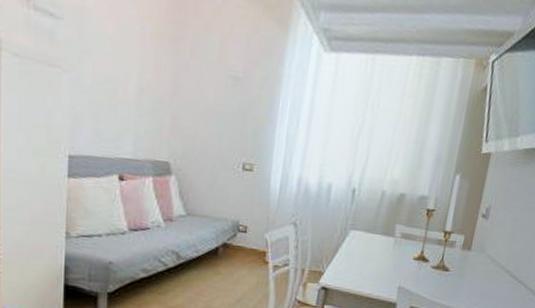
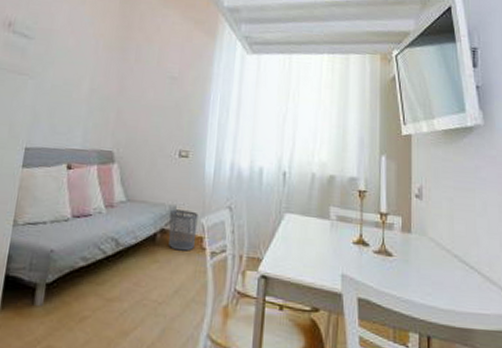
waste bin: none [231,224,262,265] -> present [168,209,199,251]

